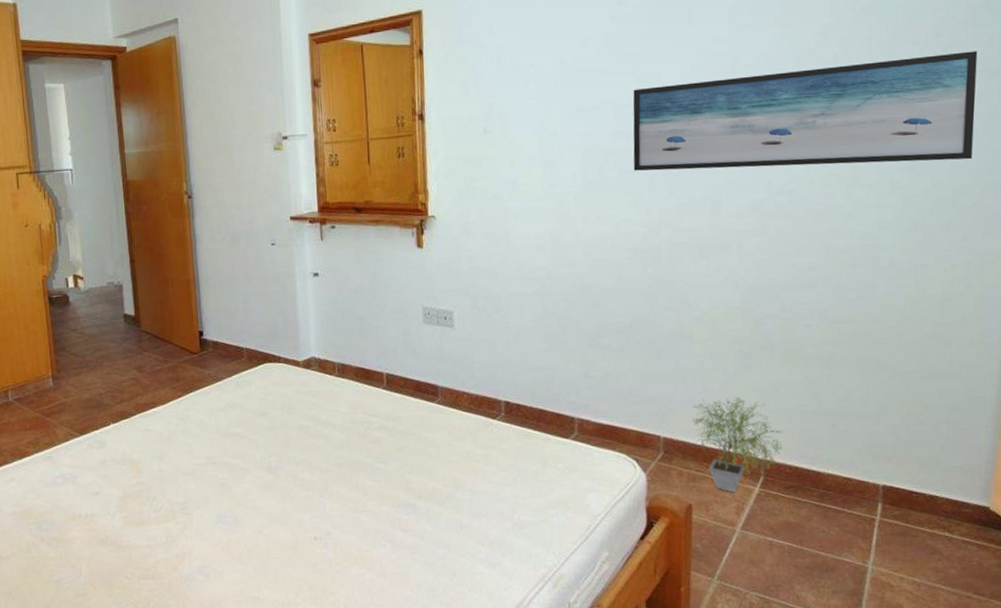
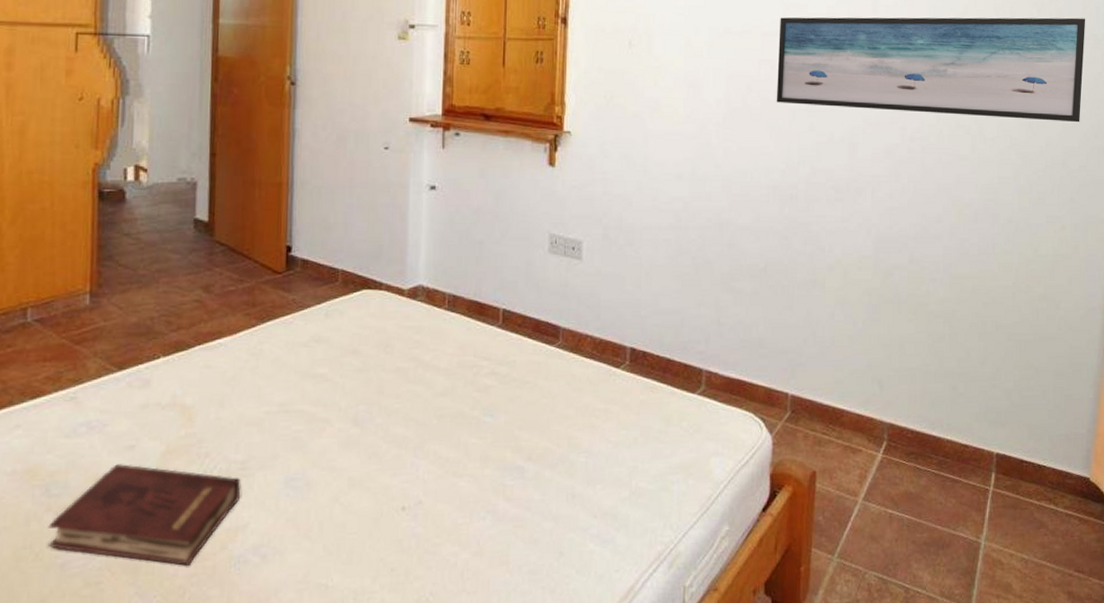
hardback book: none [44,506,184,582] -> present [47,464,241,566]
potted plant: present [692,397,783,493] -> none [820,353,906,459]

